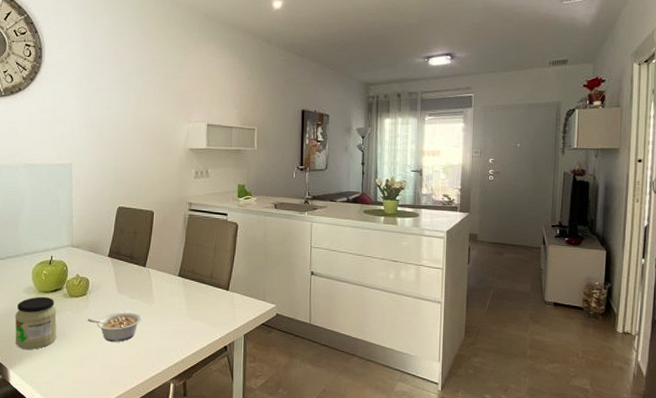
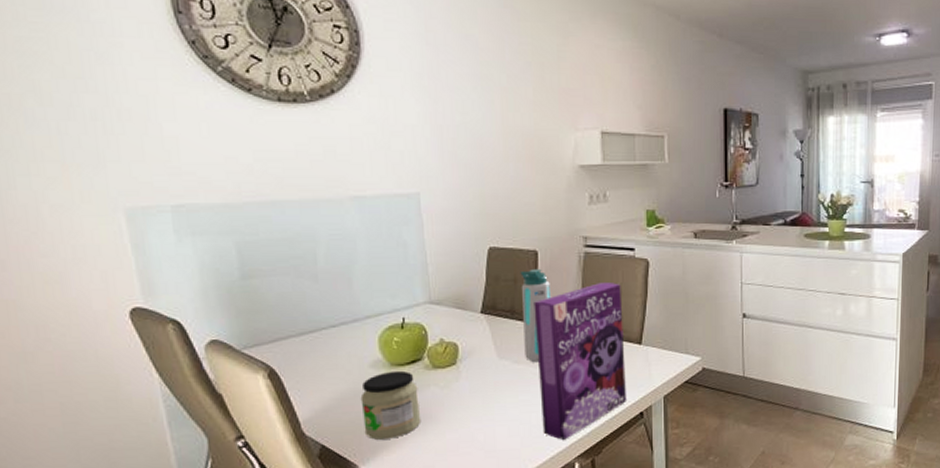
legume: present [88,312,142,342] -> none [461,381,532,420]
water bottle: none [138,225,162,299] -> present [520,268,552,363]
cereal box: none [147,239,216,363] -> present [534,283,626,440]

